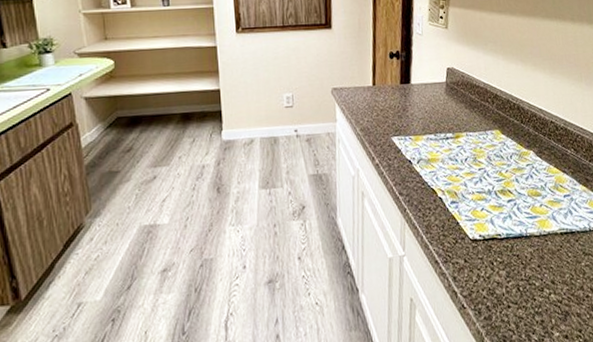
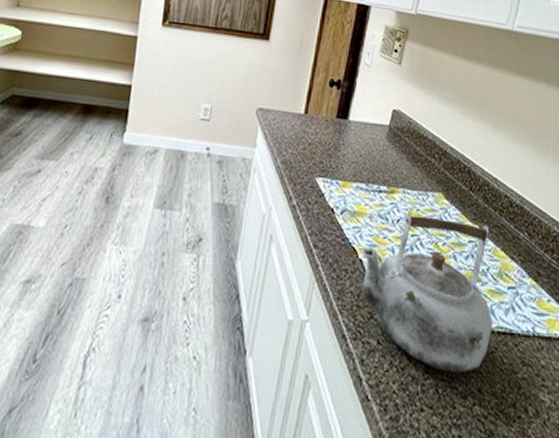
kettle: none [439,148,556,273] -> present [360,212,493,374]

